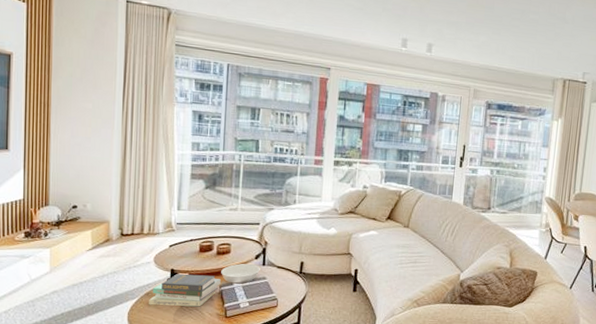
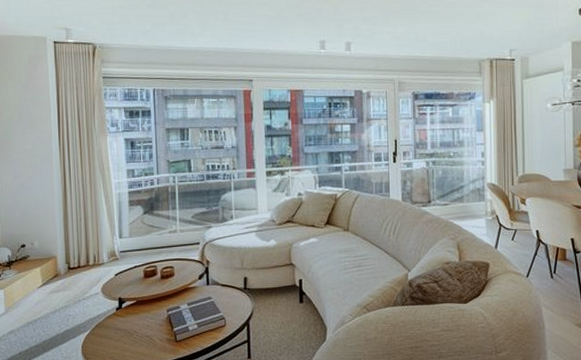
books: present [149,273,221,307] -> none [100,300,168,336]
bowl: present [221,263,260,285] -> none [167,284,205,307]

